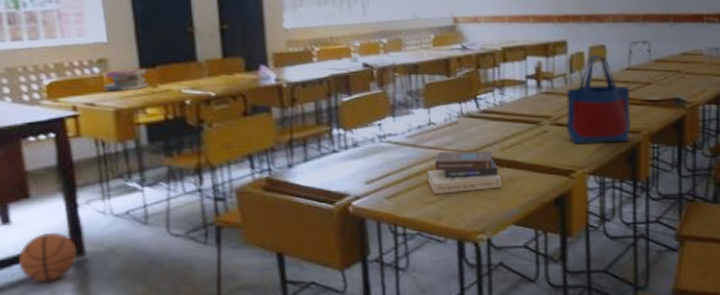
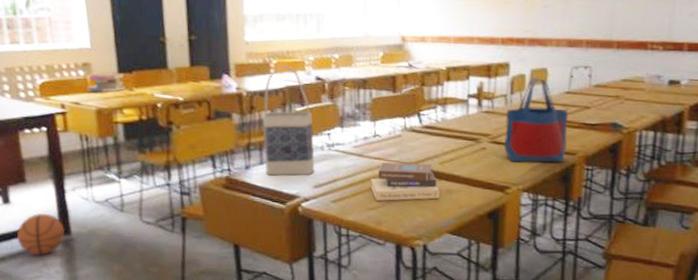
bag: none [305,53,366,173] -> present [262,65,315,176]

